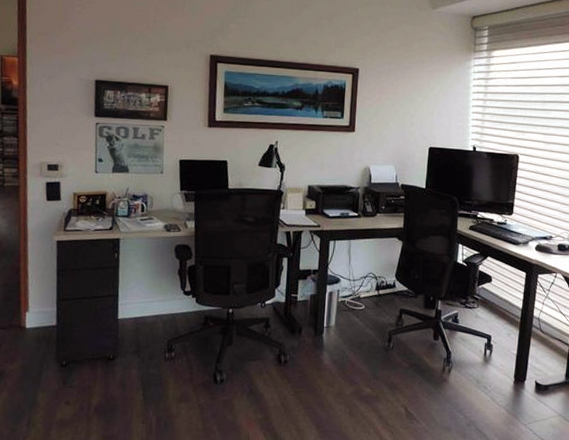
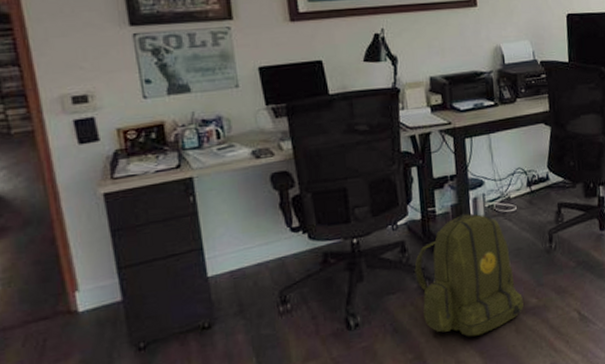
backpack: none [273,304,359,411] -> present [414,212,524,337]

